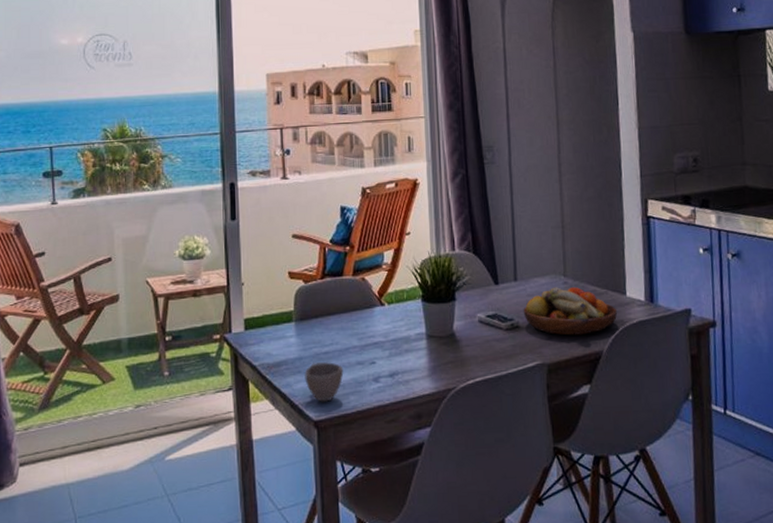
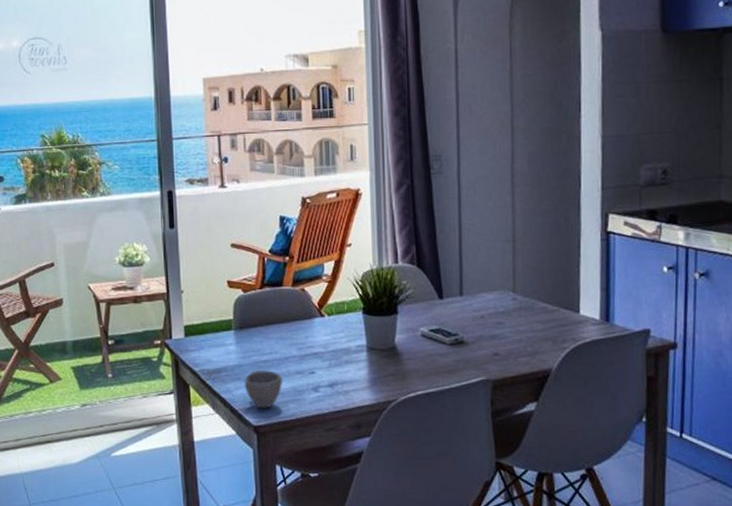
fruit bowl: present [523,287,618,335] -> none [468,303,570,352]

